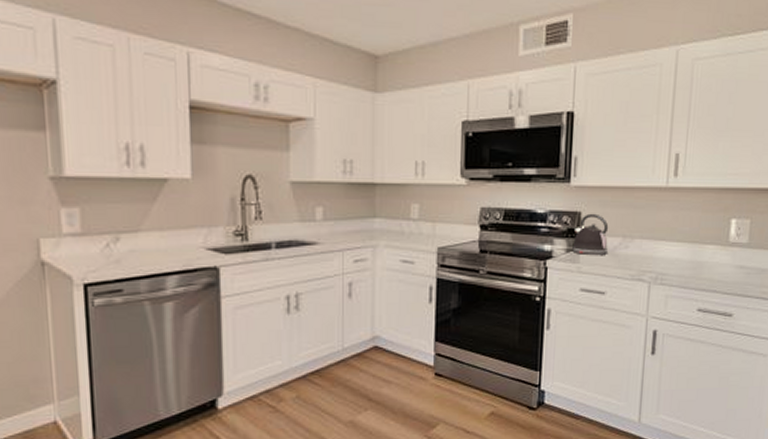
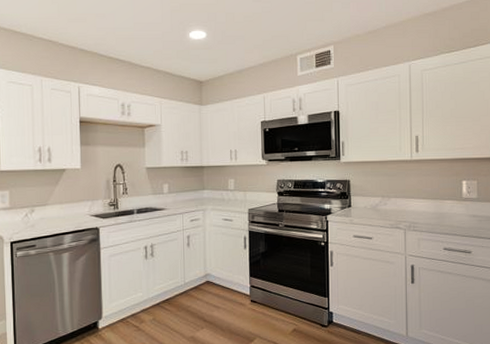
kettle: present [572,213,609,256] -> none [345,181,372,212]

